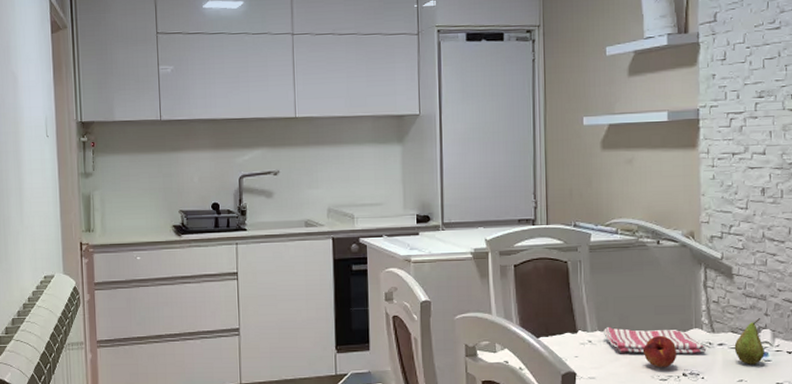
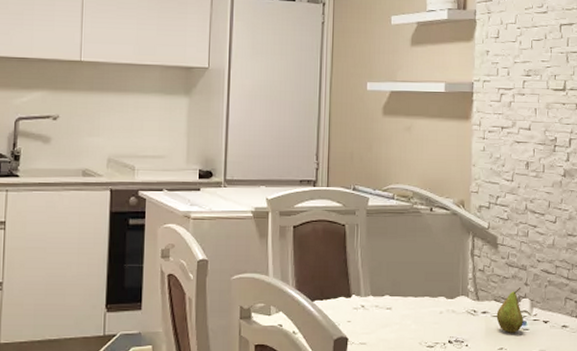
dish towel: present [604,326,707,354] -> none [376,291,472,322]
fruit: present [642,335,677,368] -> none [412,302,444,335]

